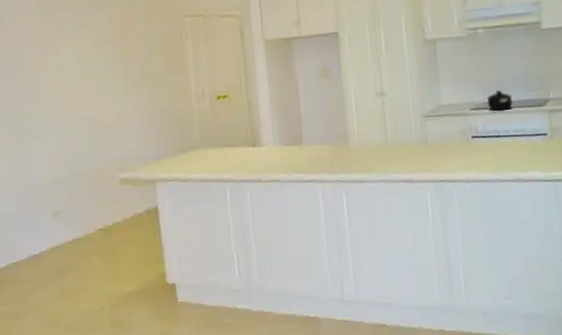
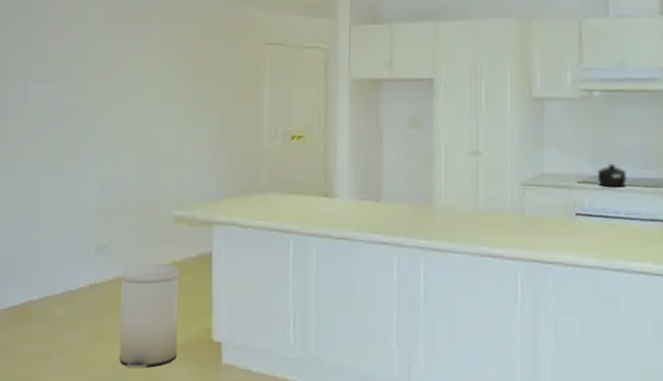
pedal bin: none [78,221,137,317] -> present [119,263,179,369]

